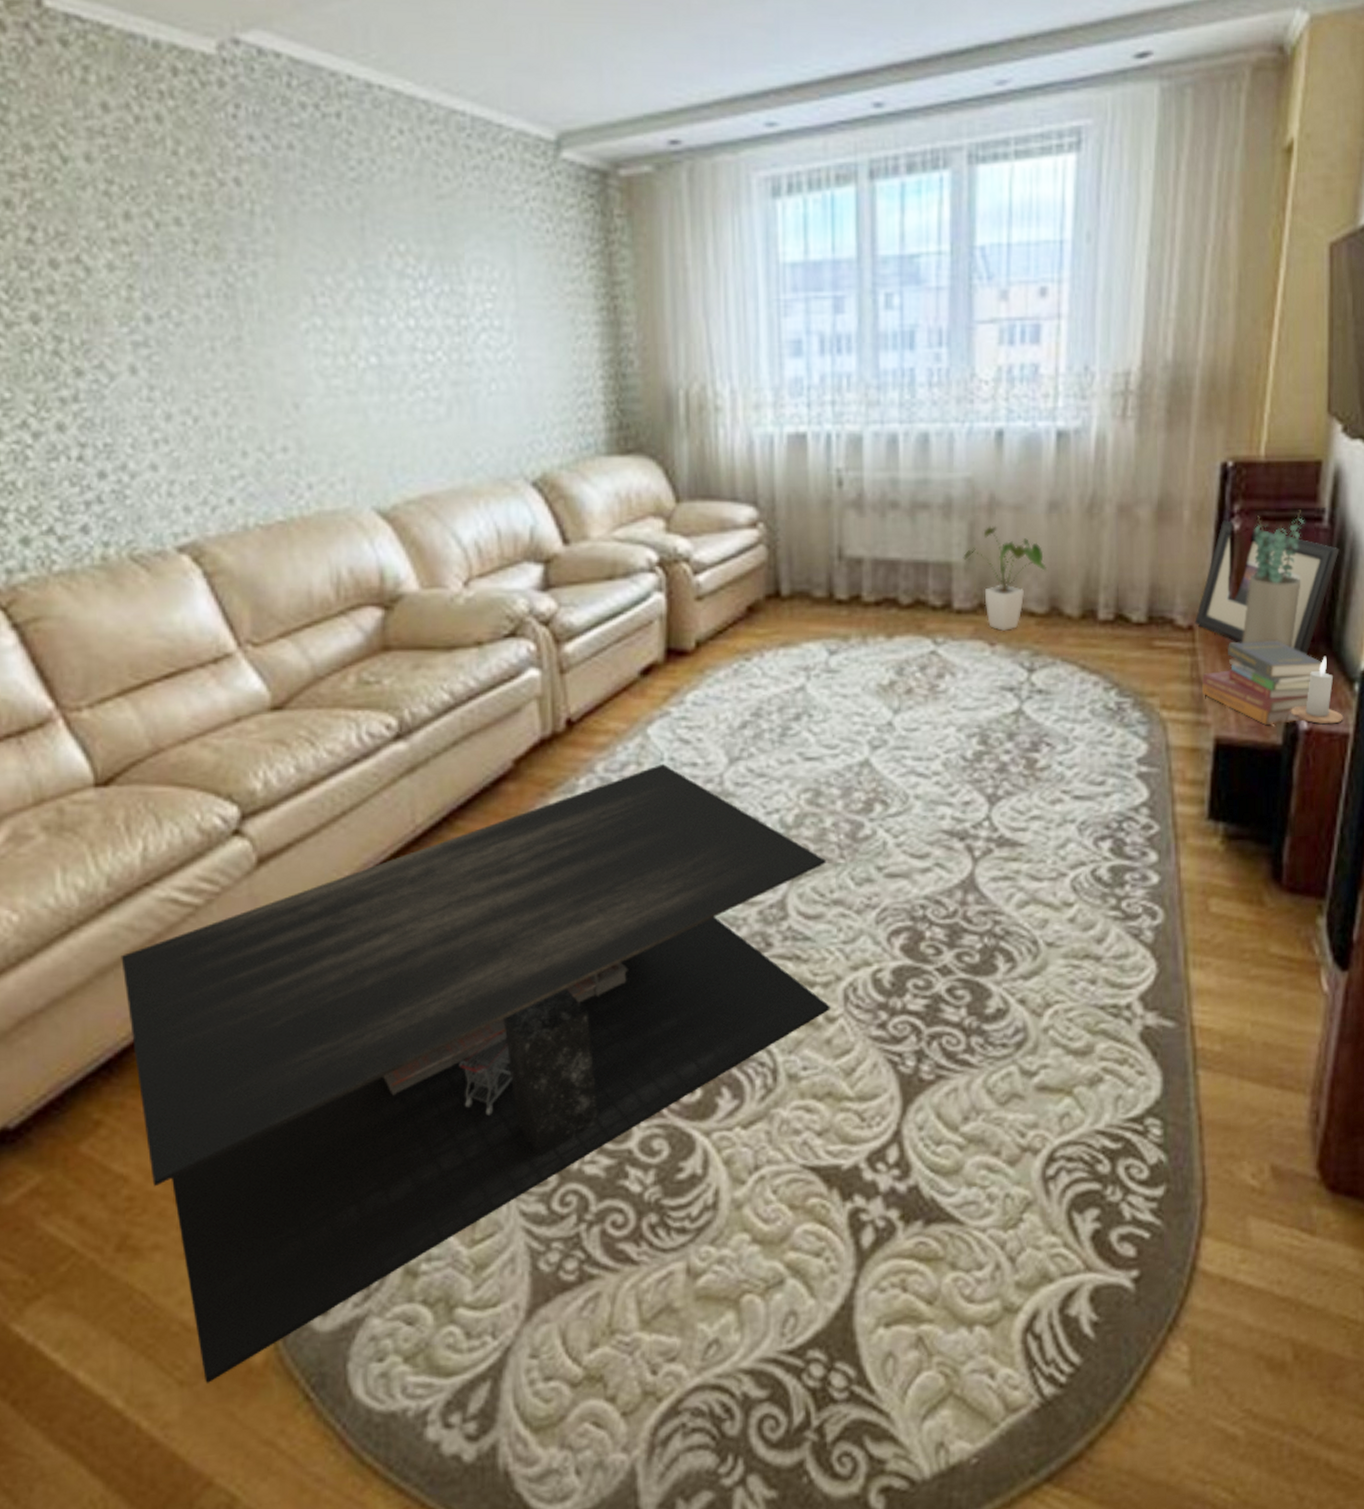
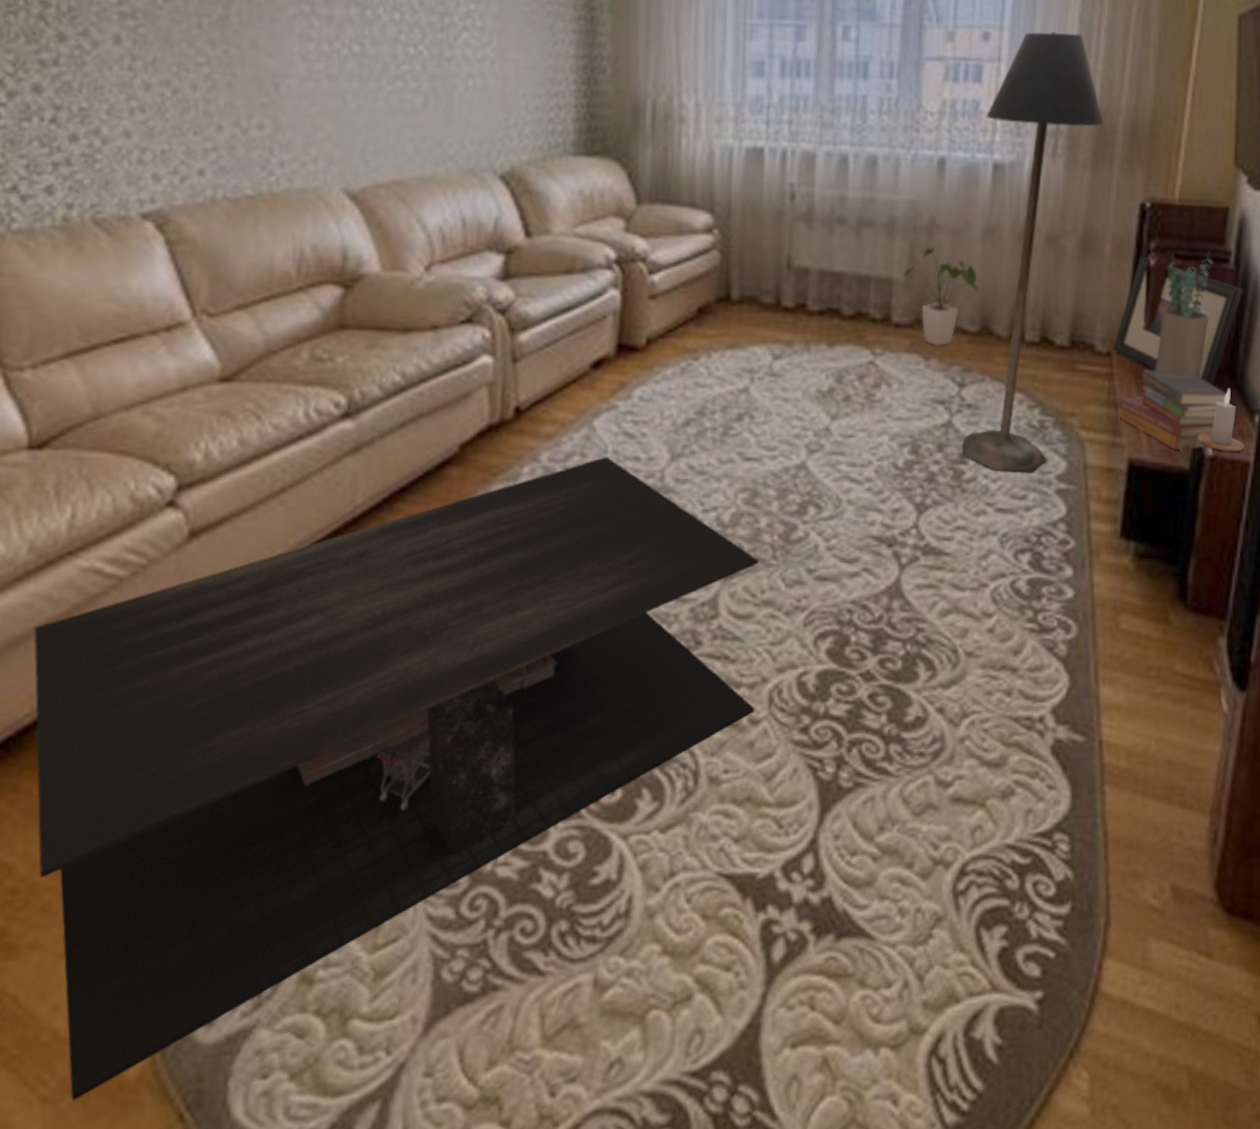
floor lamp: none [1035,280,1178,758] -> present [962,31,1103,473]

